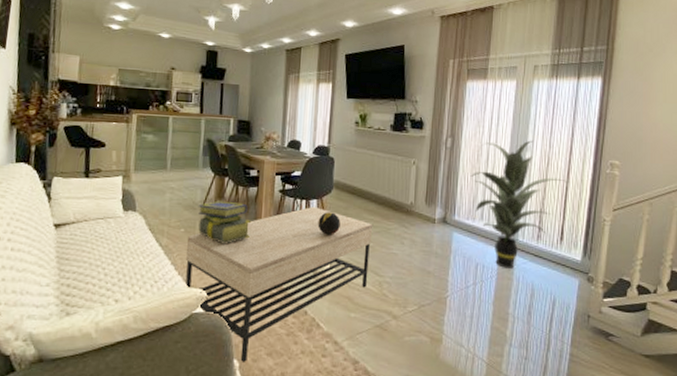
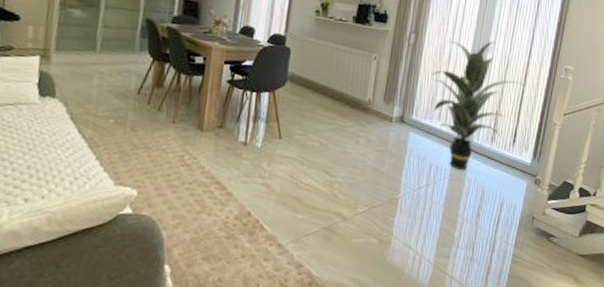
coffee table: present [186,206,373,363] -> none [112,99,328,269]
stack of books: present [198,200,251,244] -> none [131,89,193,138]
decorative orb: present [317,212,341,235] -> none [268,106,293,132]

